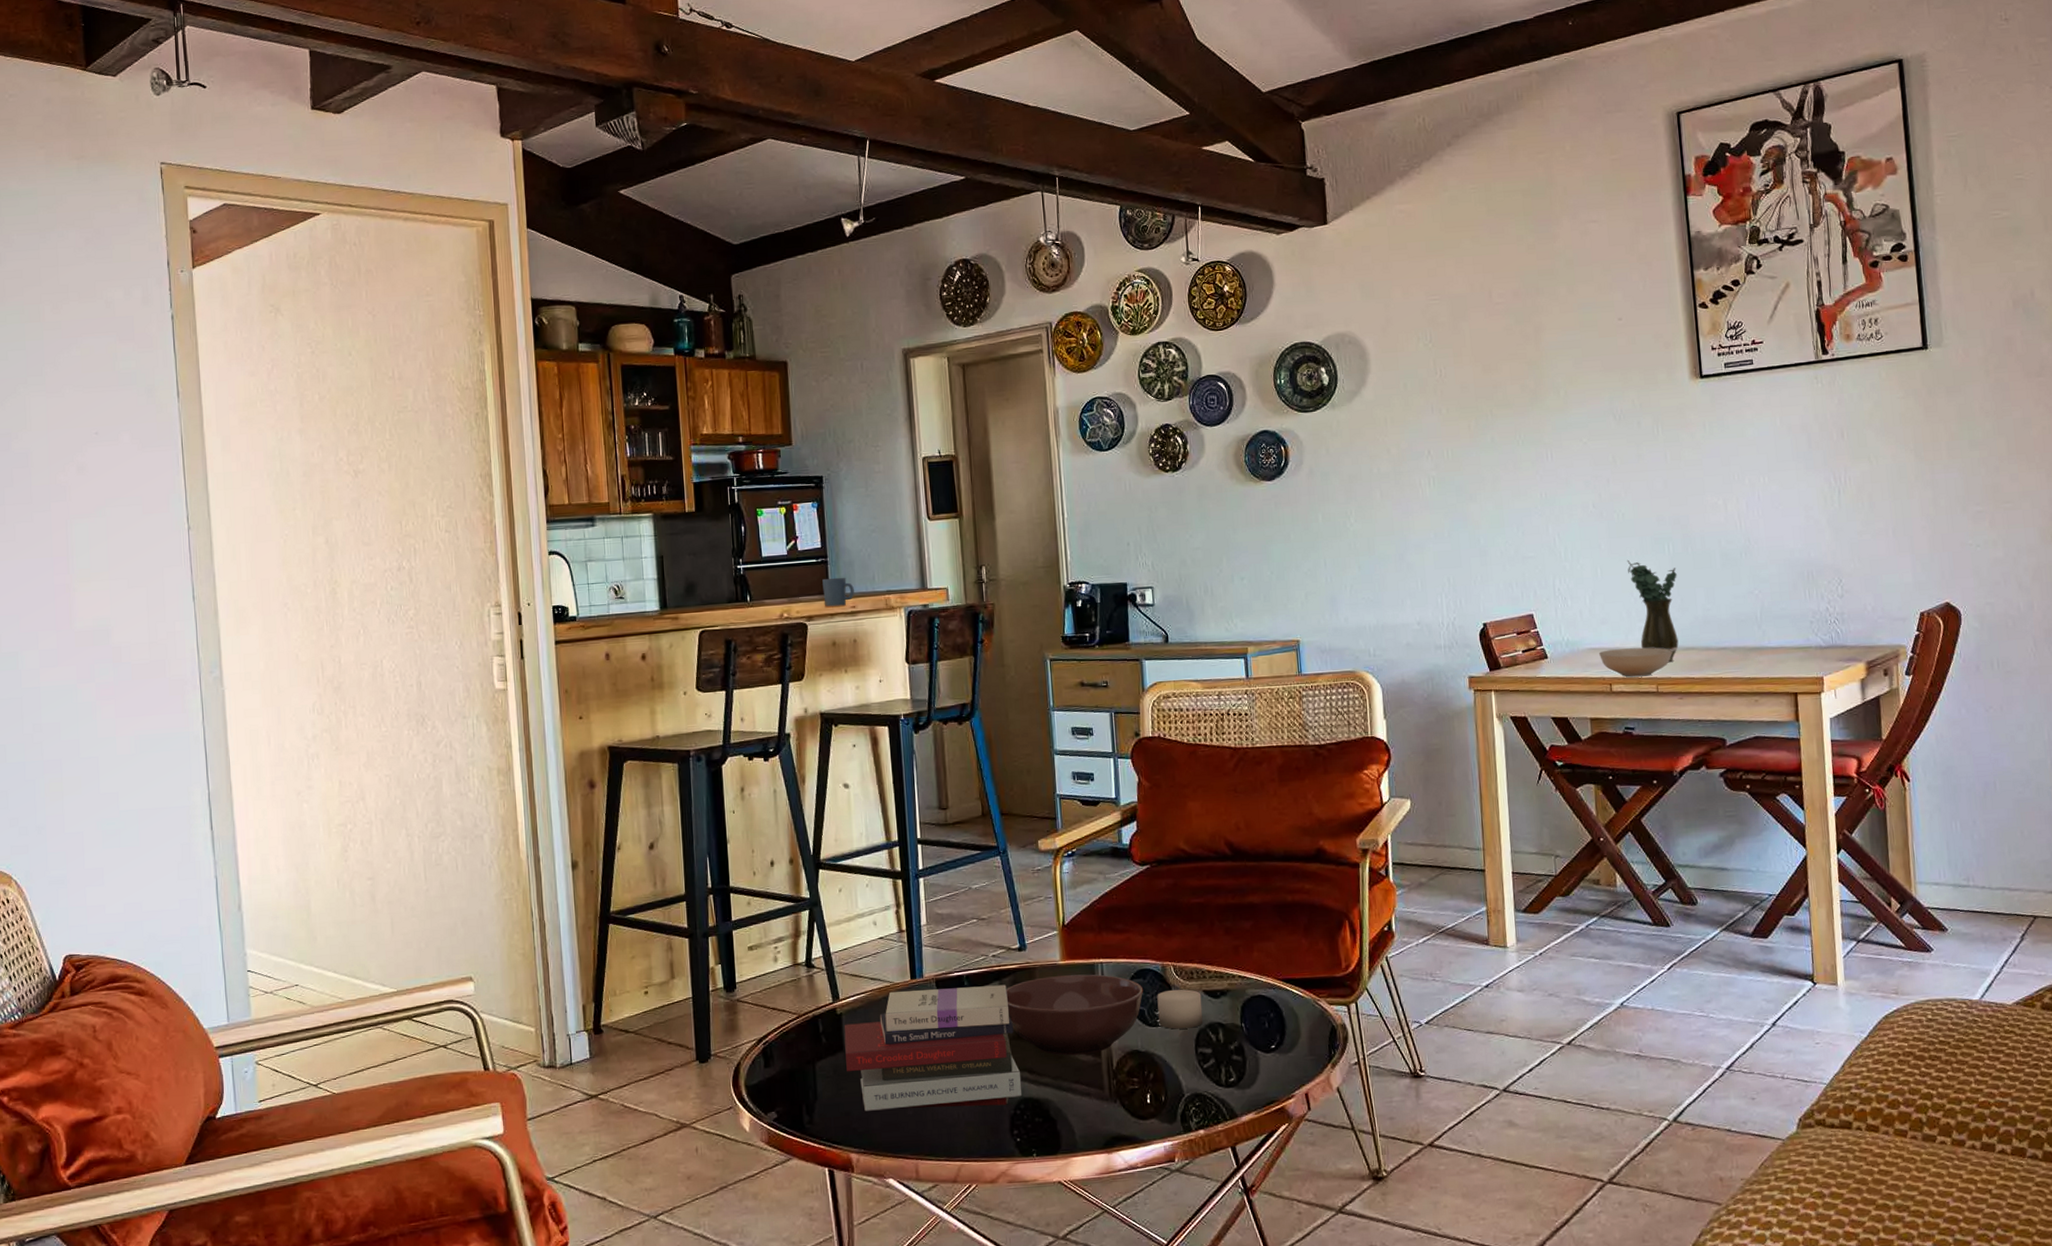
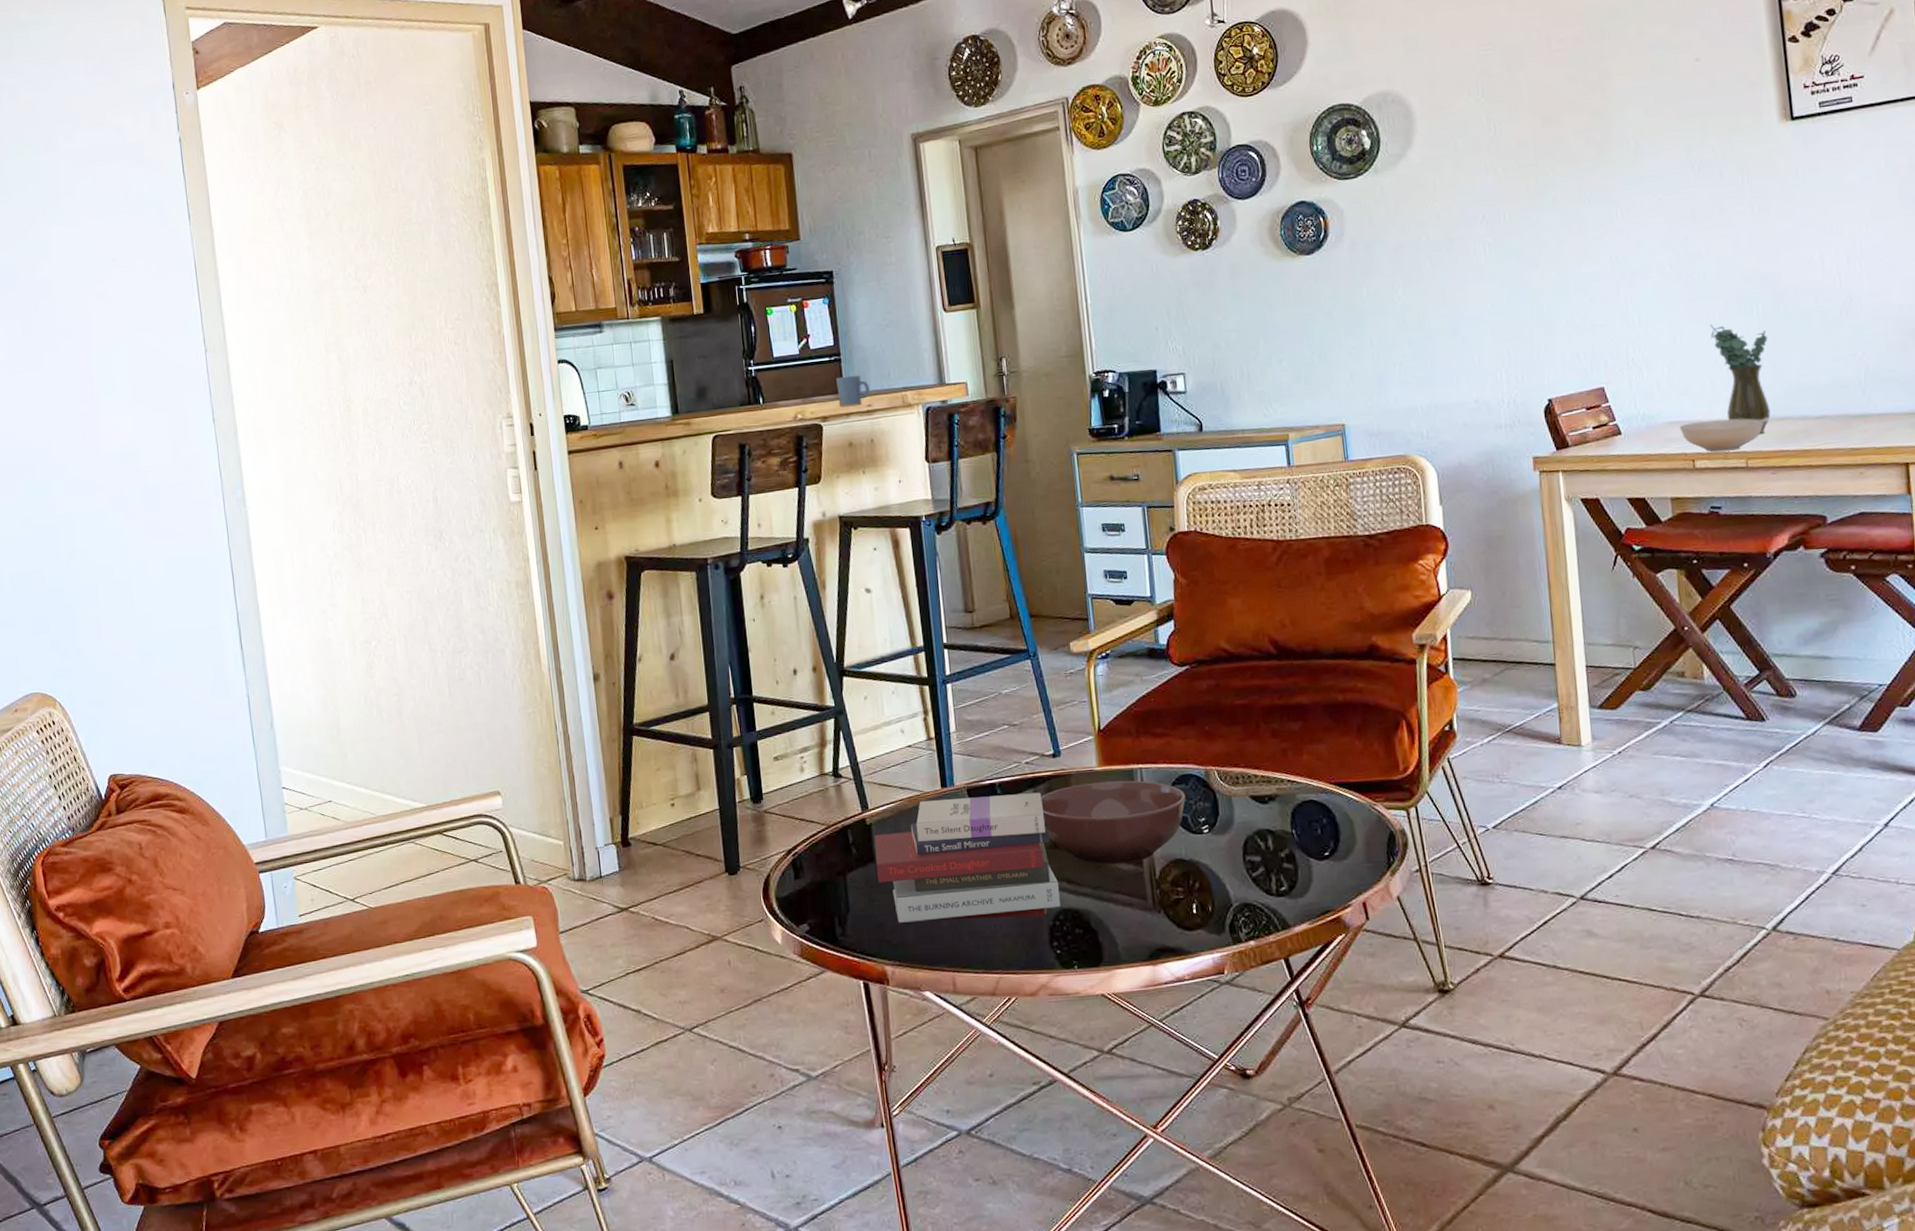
candle: present [1157,989,1203,1029] -> none [1200,794,1251,837]

